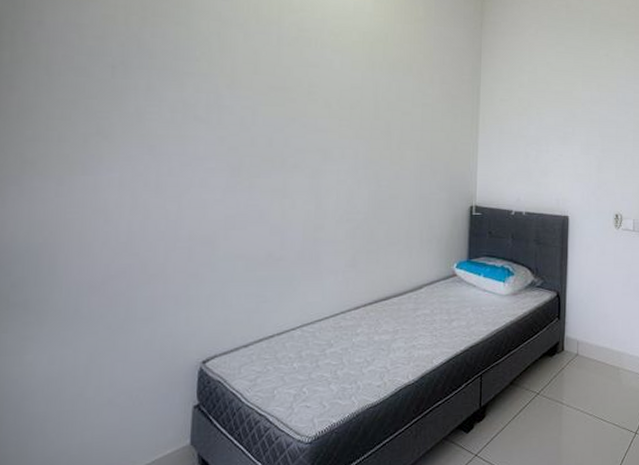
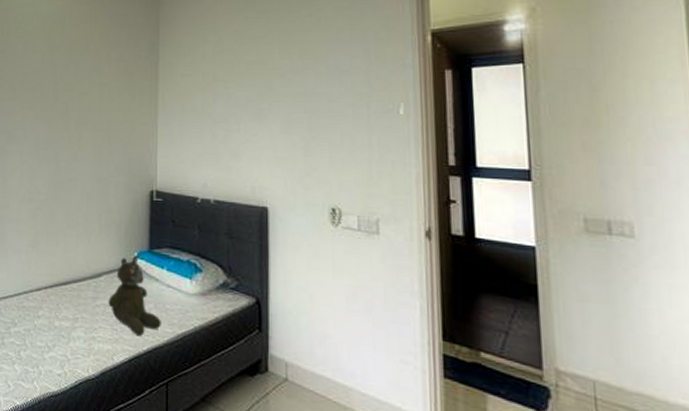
teddy bear: none [428,266,477,338] -> present [108,255,161,336]

